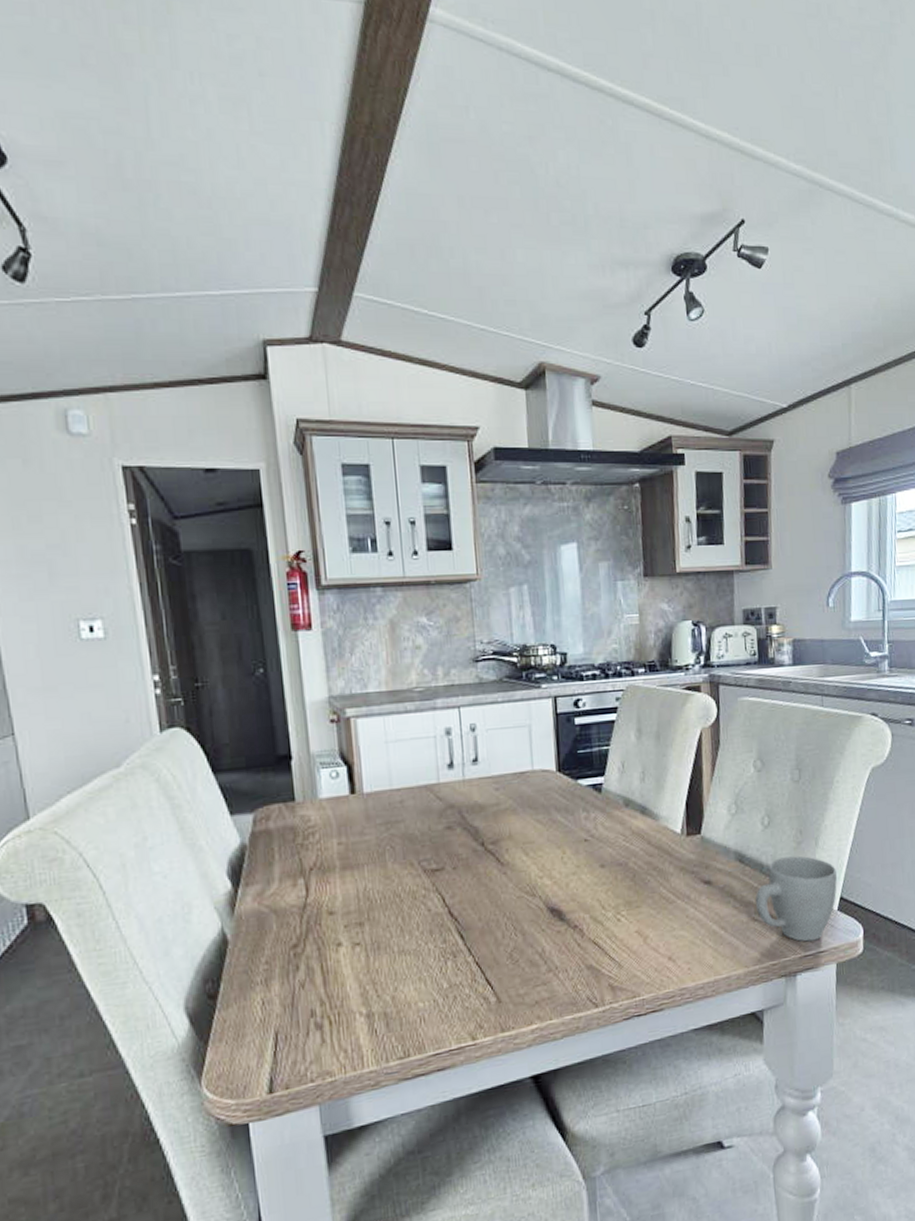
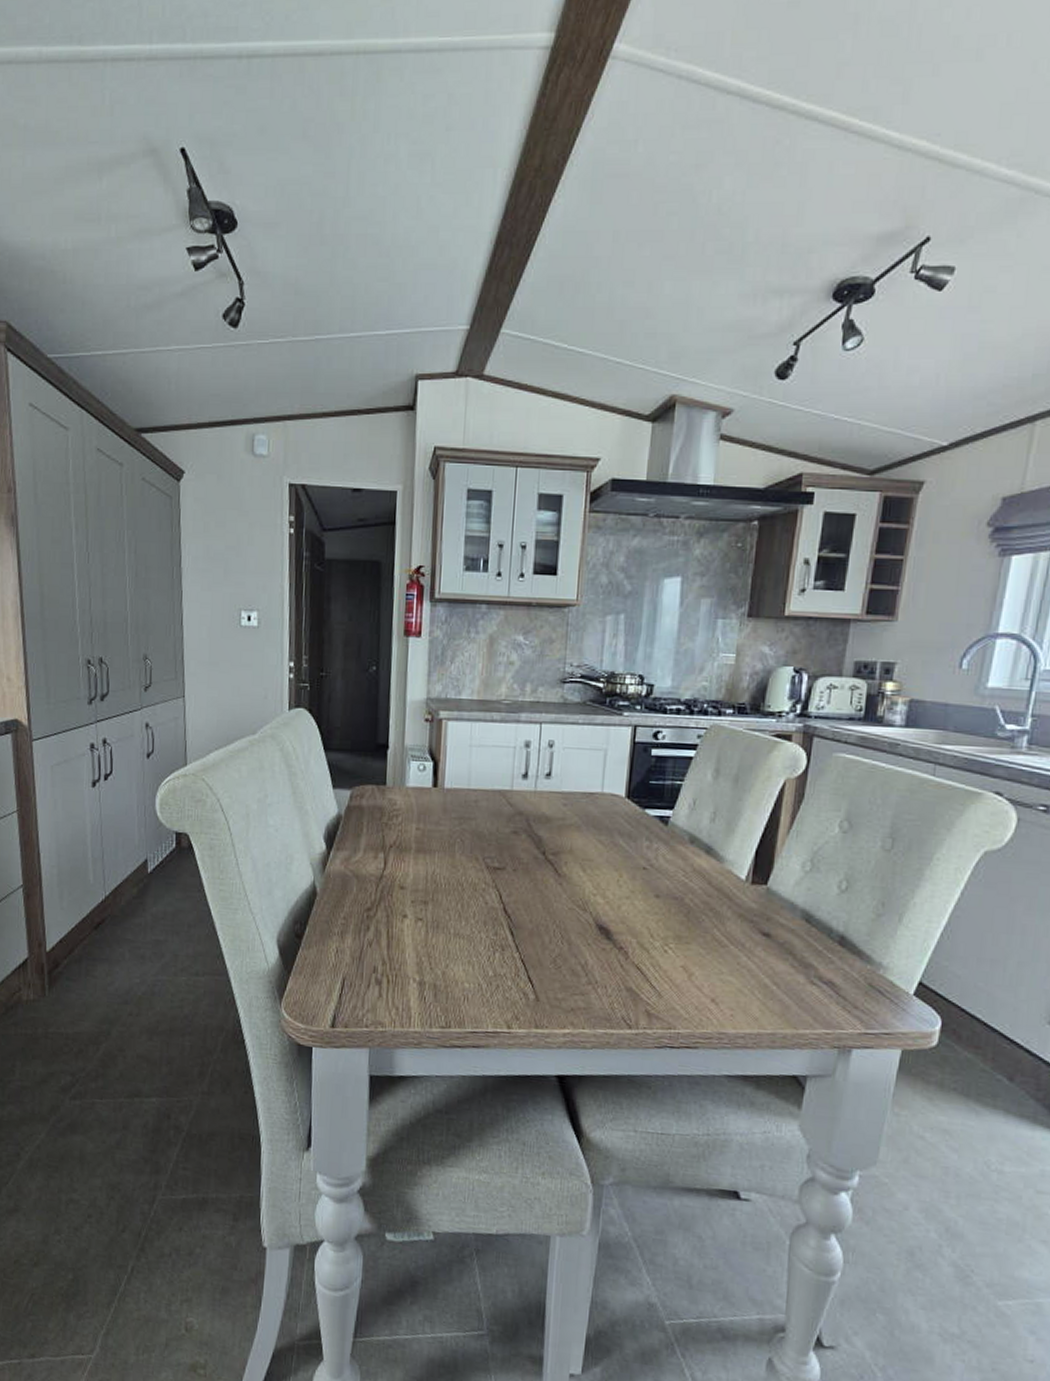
mug: present [755,856,837,942] -> none [816,926,919,1021]

